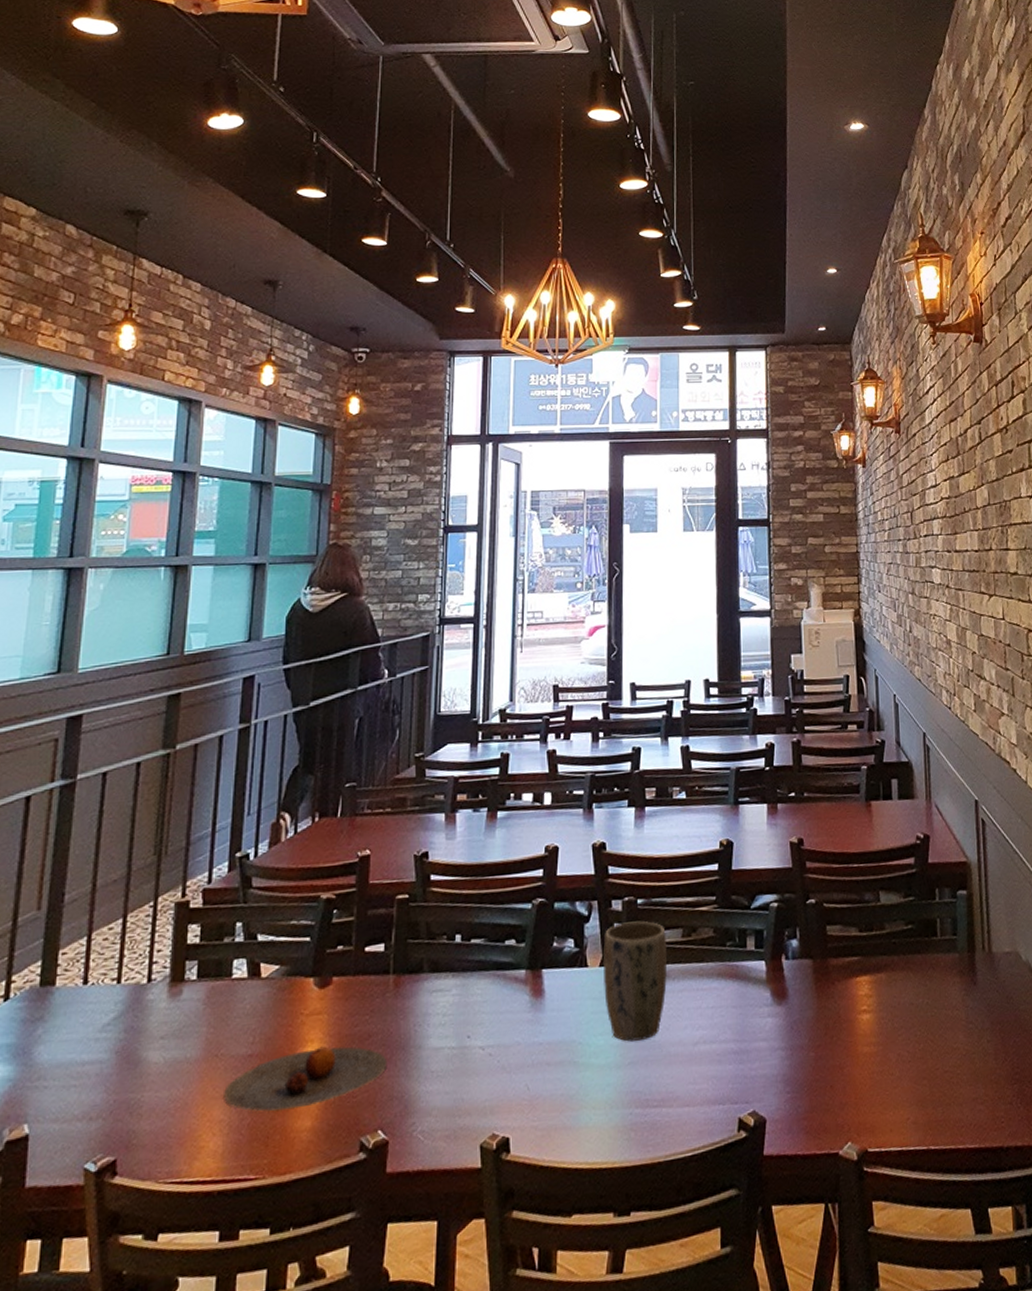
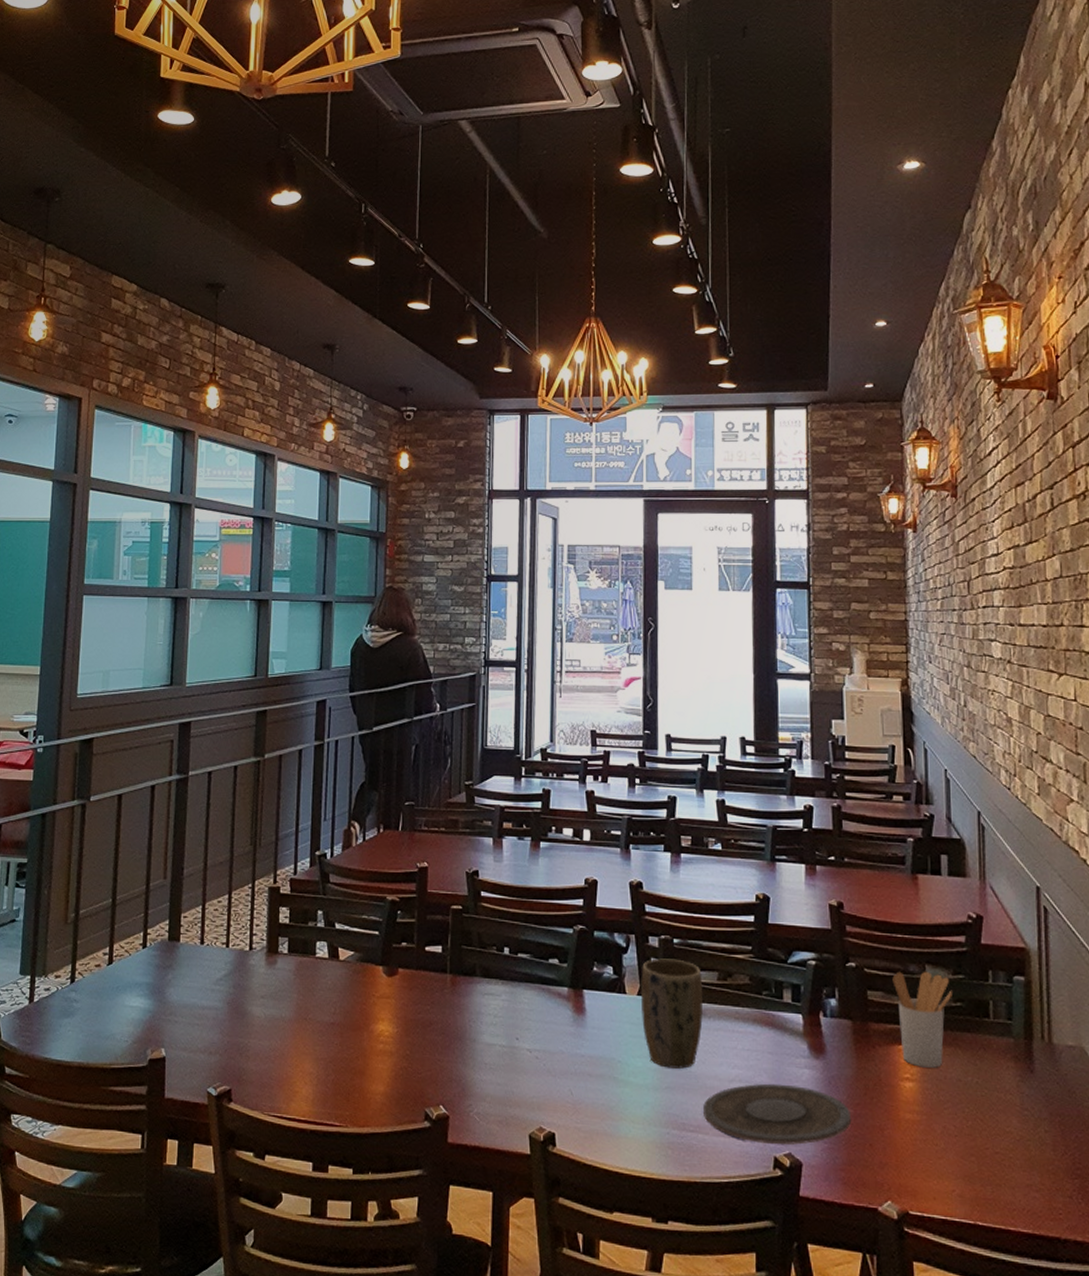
plate: present [224,1046,388,1112] -> none [312,1026,447,1075]
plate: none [667,1037,812,1106] -> present [703,1083,851,1145]
utensil holder: none [849,897,904,997] -> present [892,971,952,1068]

